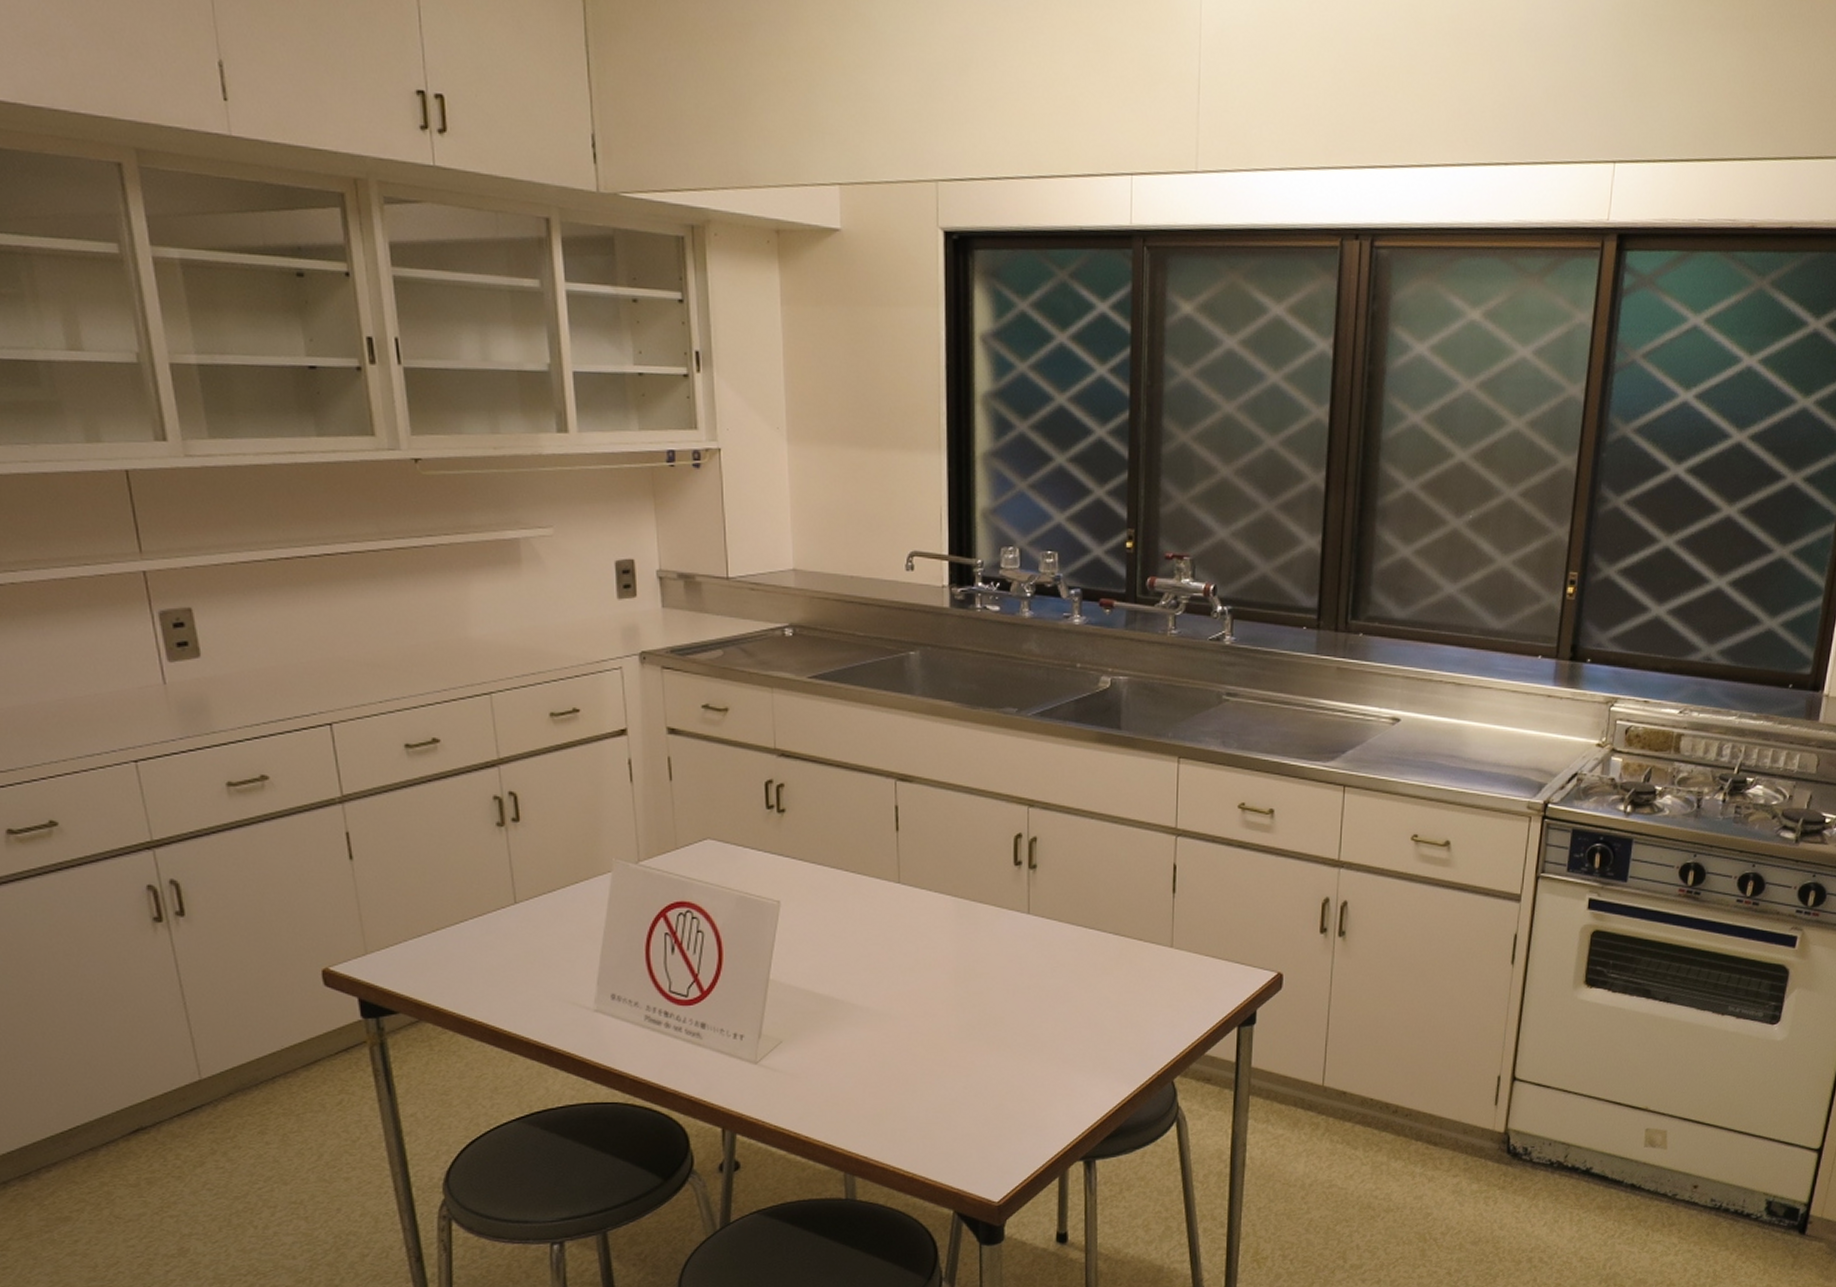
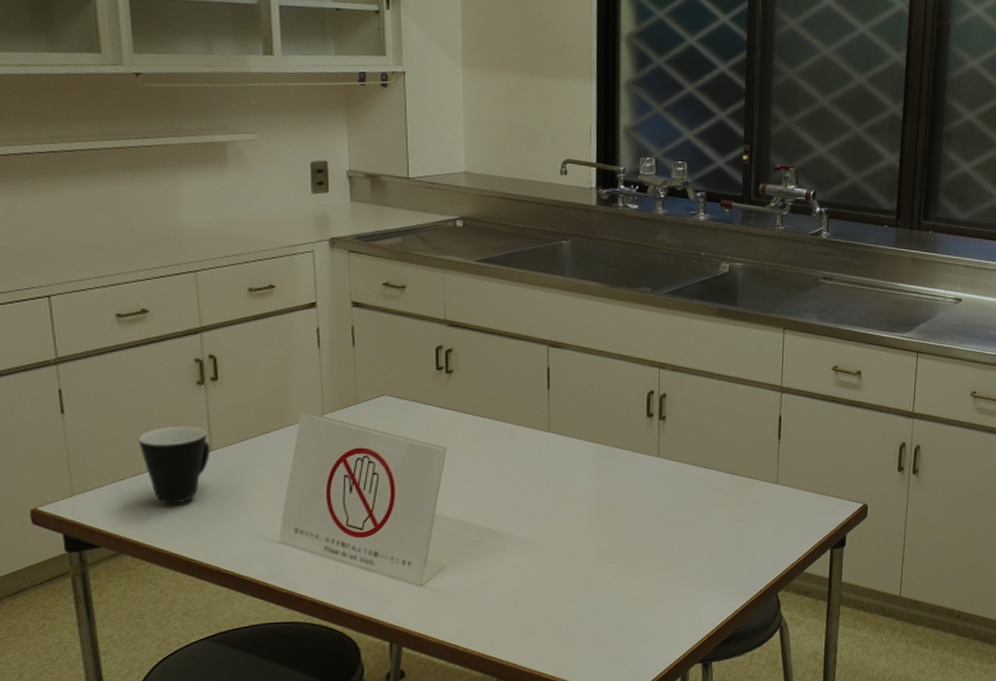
mug: none [434,874,515,965] -> present [138,426,210,504]

